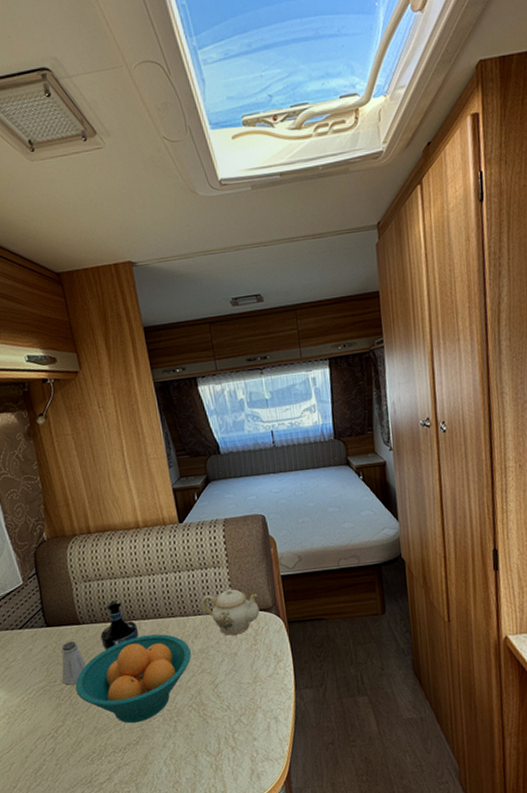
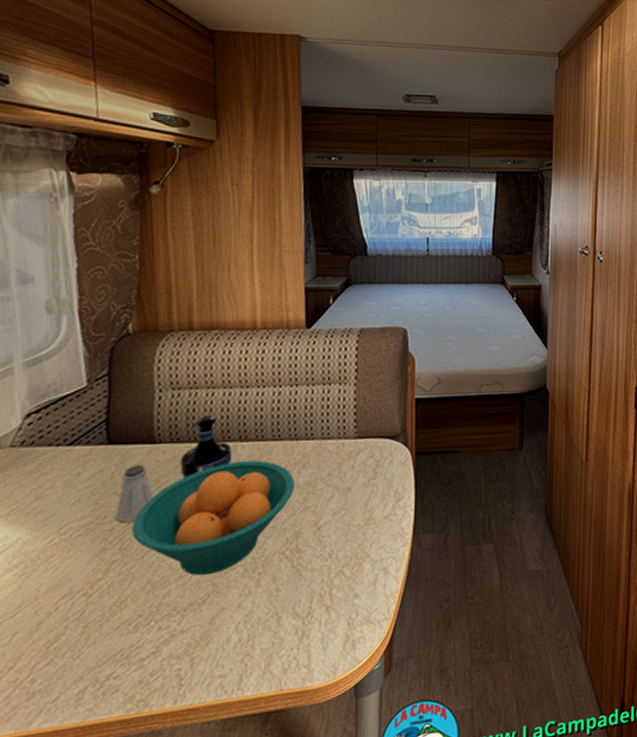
teapot: present [202,589,260,636] -> none [318,410,385,466]

